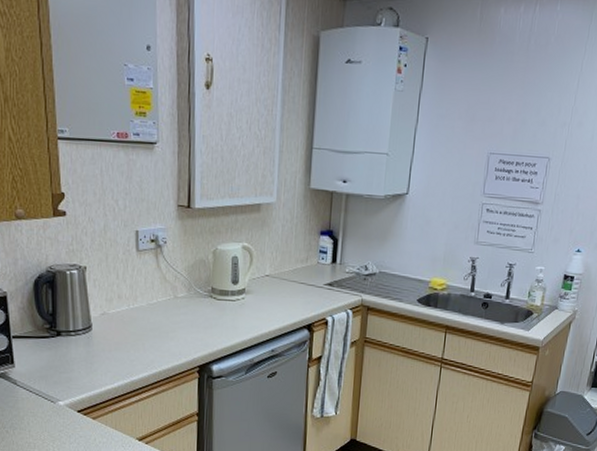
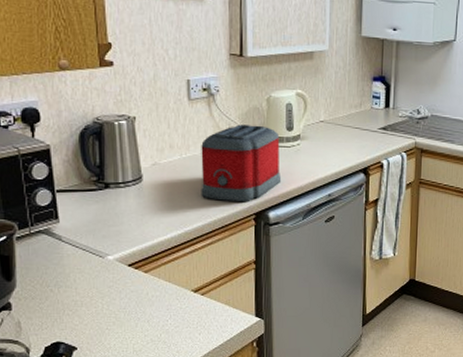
toaster: none [147,276,226,355] -> present [201,124,282,202]

